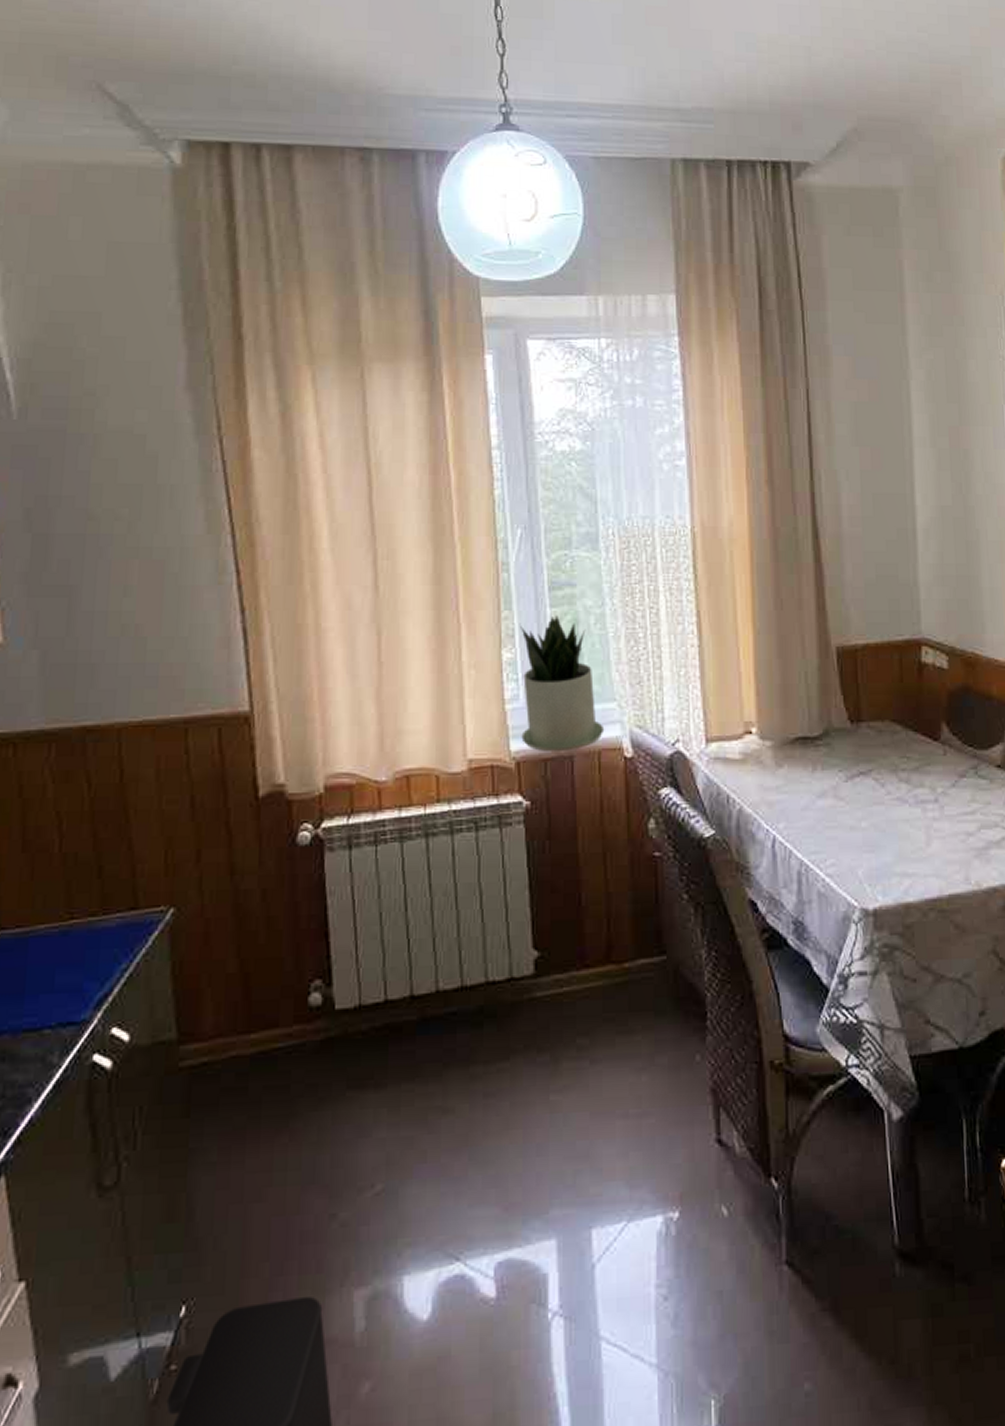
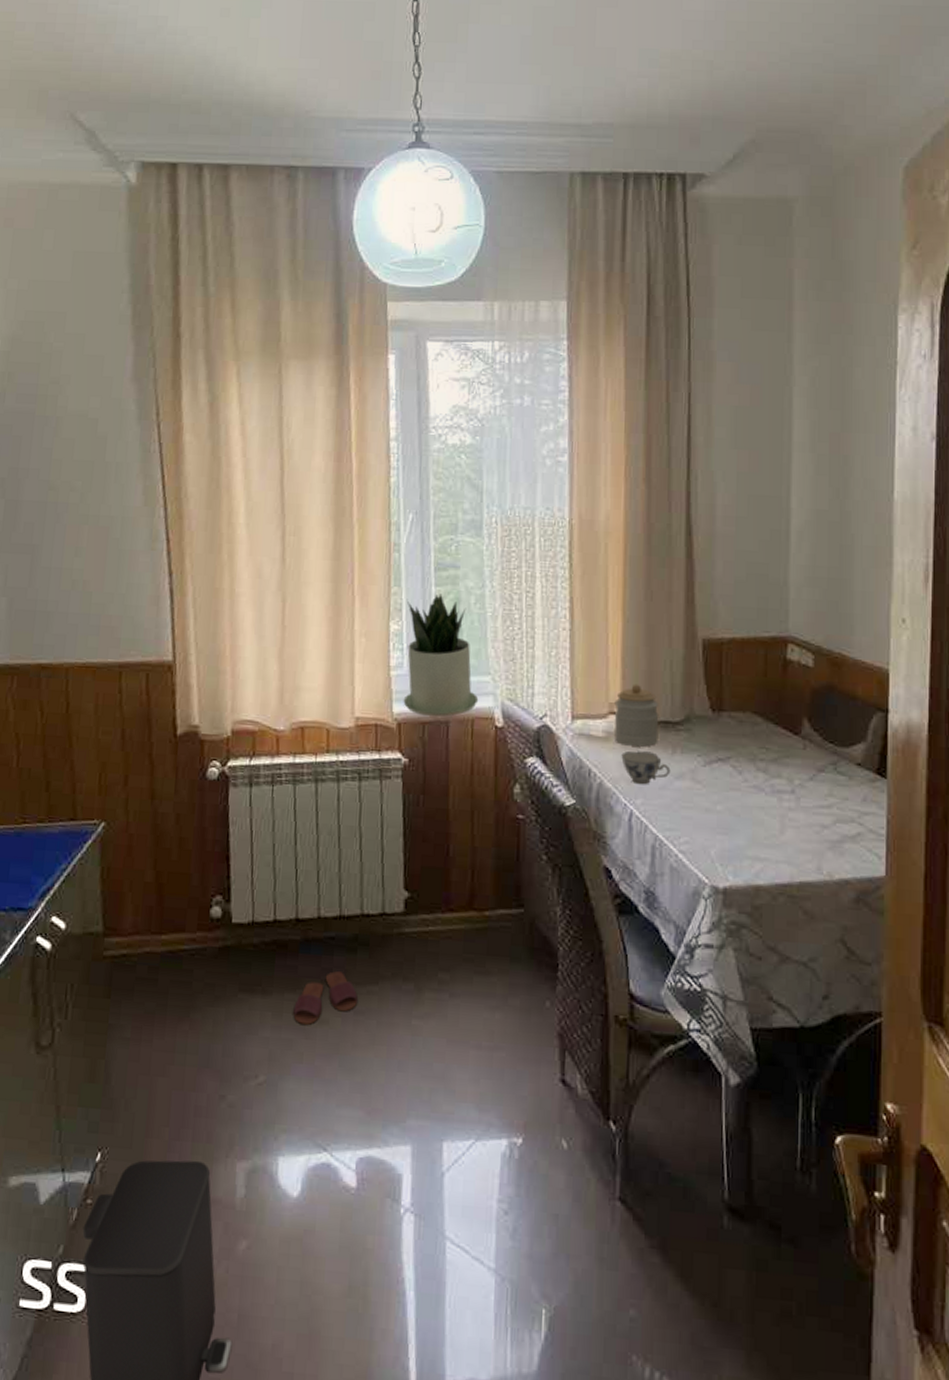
slippers: none [413,1051,486,1119] -> present [293,971,358,1026]
jar: none [750,699,798,767] -> present [614,684,659,747]
teacup: none [760,771,812,808] -> present [621,751,671,785]

